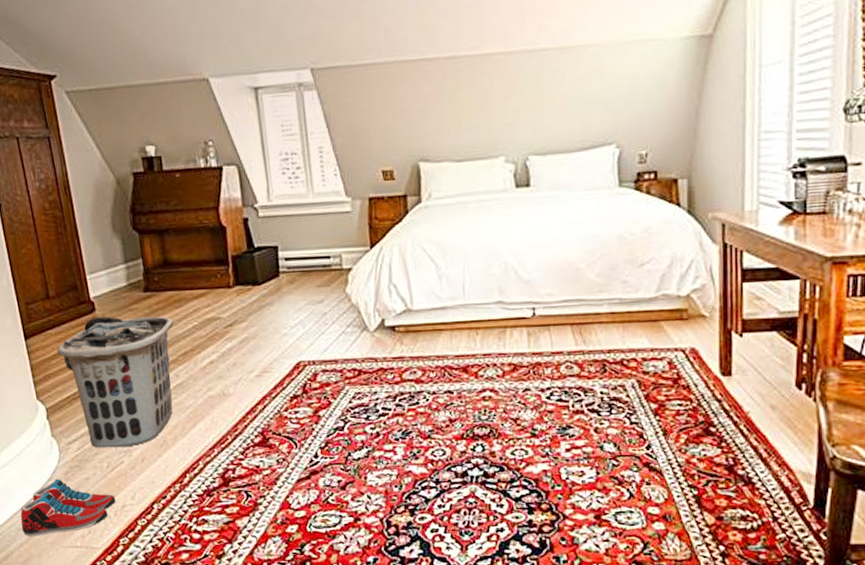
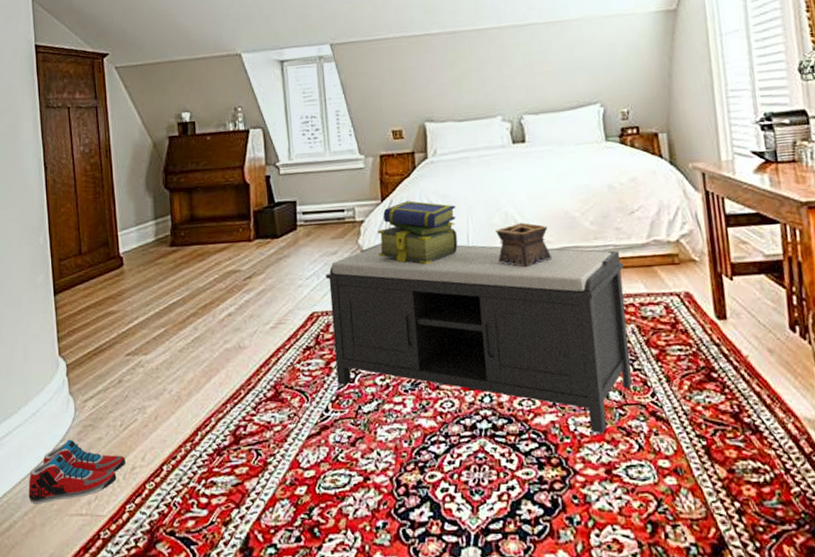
clothes hamper: present [57,316,175,448] -> none [83,270,197,406]
bench: none [311,292,629,483] -> present [325,243,632,434]
stack of books: none [366,248,453,315] -> present [377,201,458,265]
decorative box: none [494,272,553,320] -> present [495,222,553,268]

